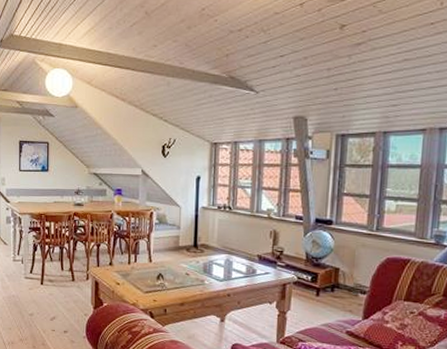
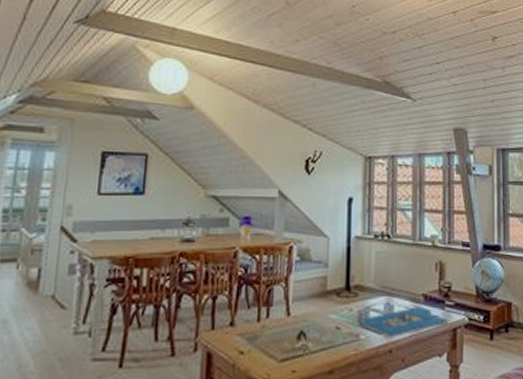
board game: none [206,264,280,285] -> present [361,306,449,337]

